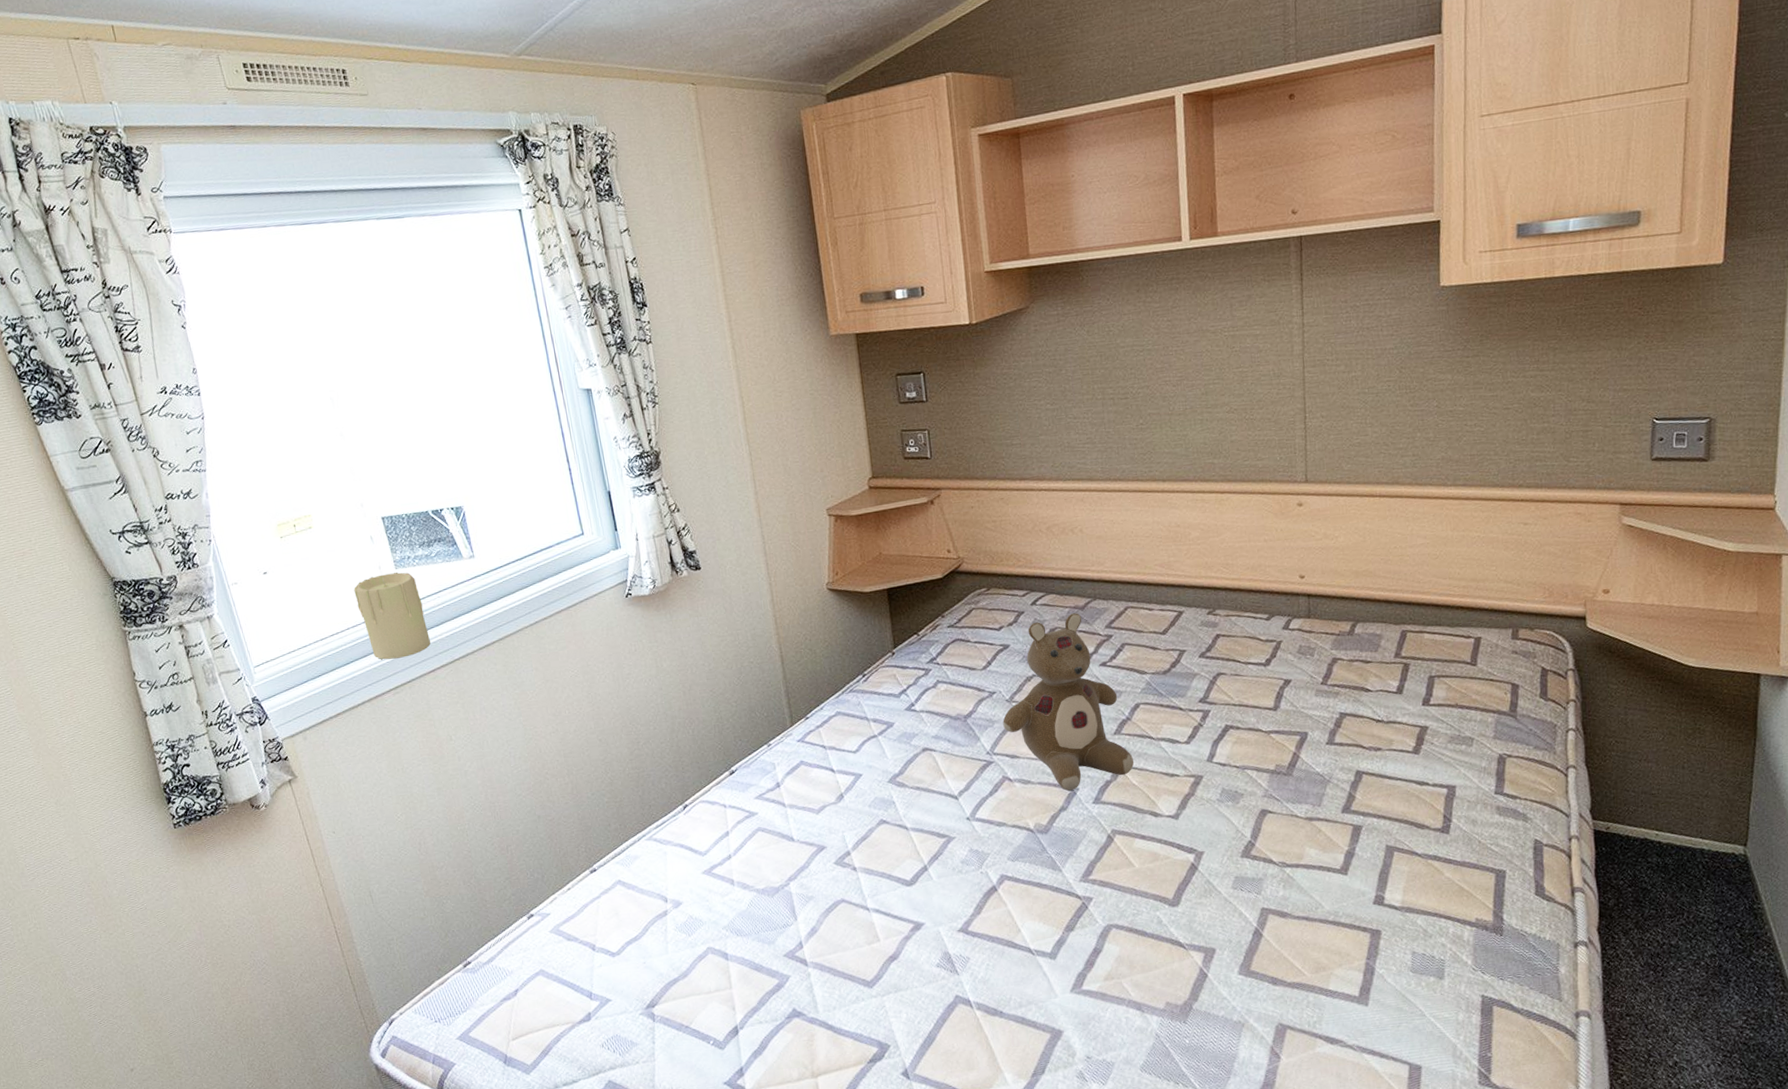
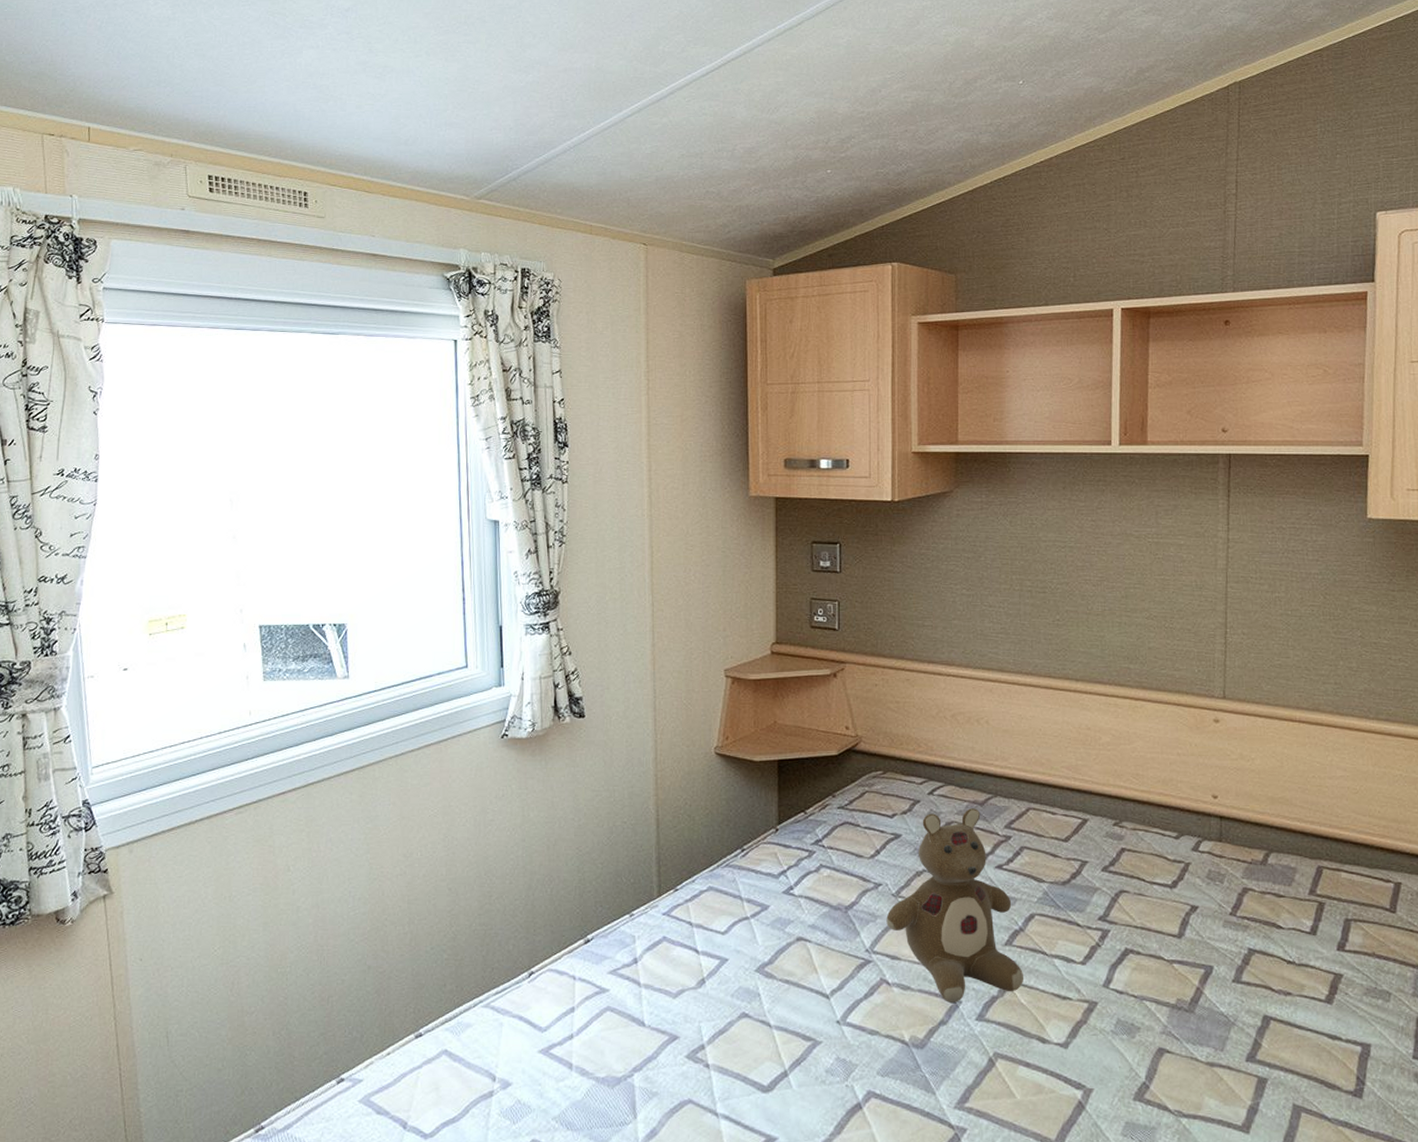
candle: present [353,572,431,660] -> none [215,685,286,775]

